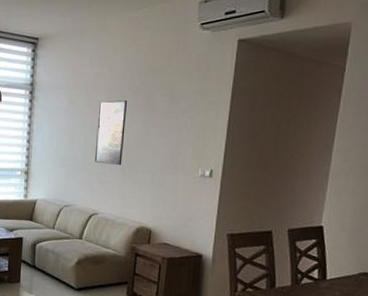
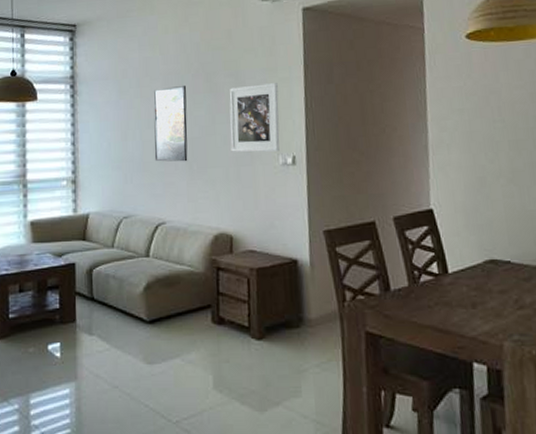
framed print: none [159,105,206,165] -> present [229,83,280,153]

